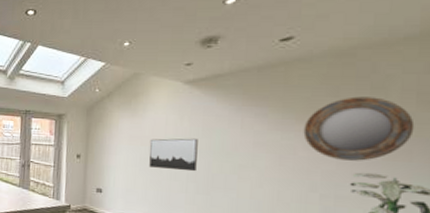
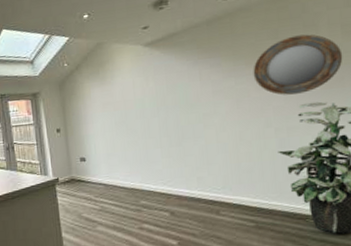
wall art: present [149,138,198,172] -> none [121,96,167,130]

